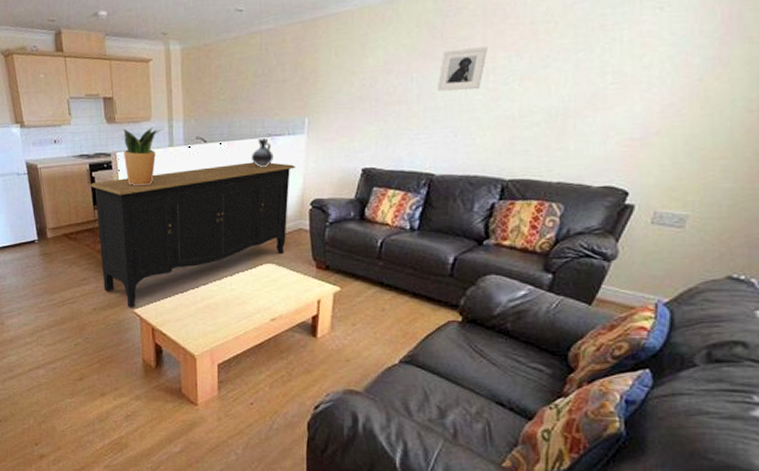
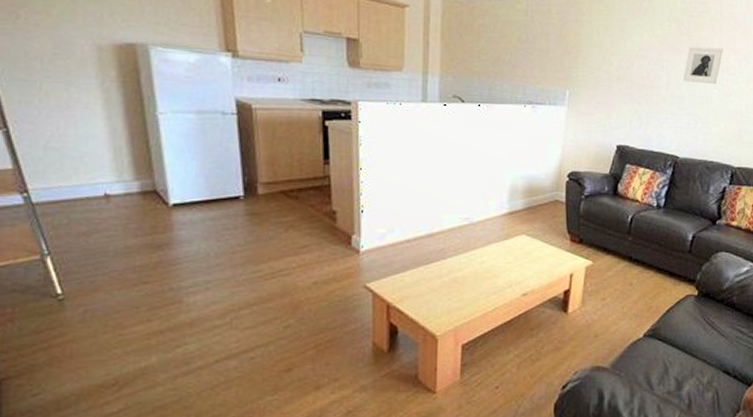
sideboard: present [91,162,295,307] -> none [322,128,555,281]
potted plant: present [123,127,164,186] -> none [367,75,417,143]
ceramic jug: present [252,138,273,167] -> none [511,105,533,134]

